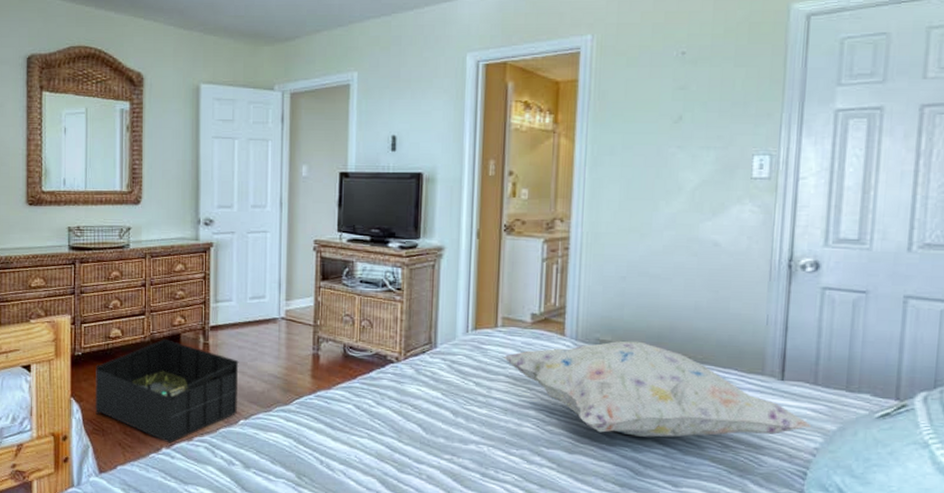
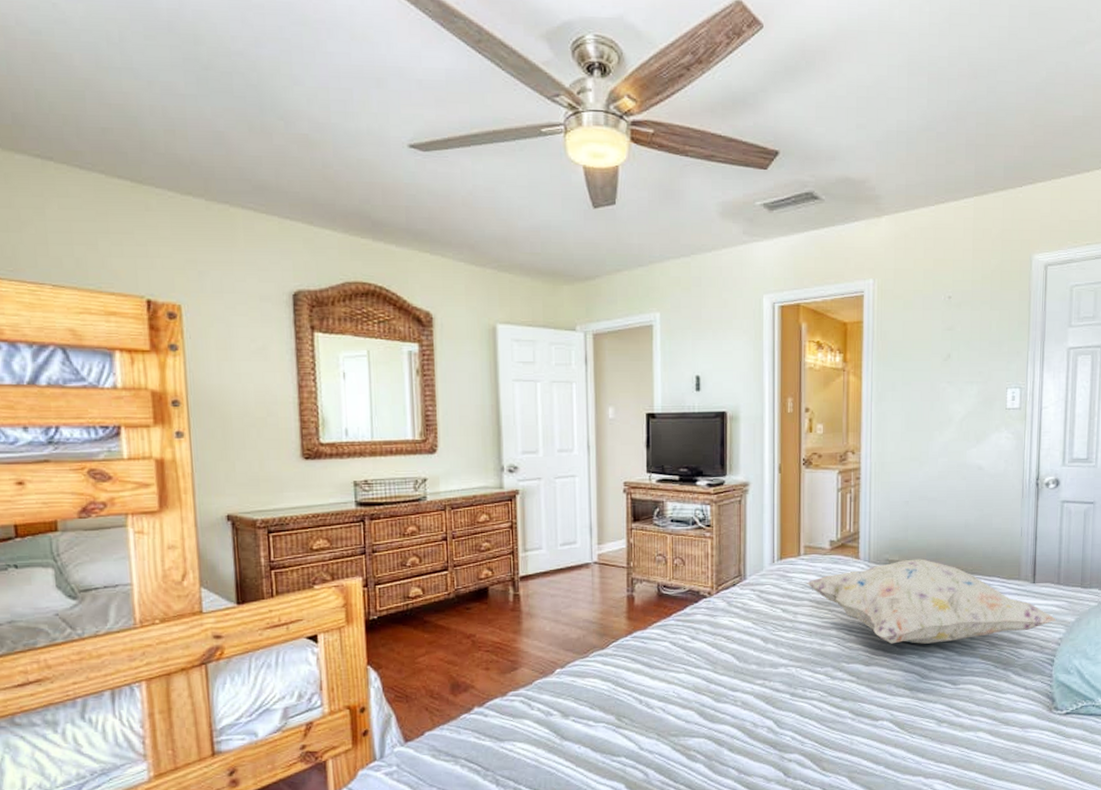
storage bin: present [95,339,239,444] -> none [394,594,553,702]

